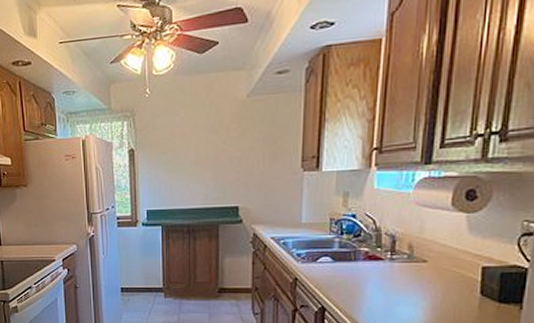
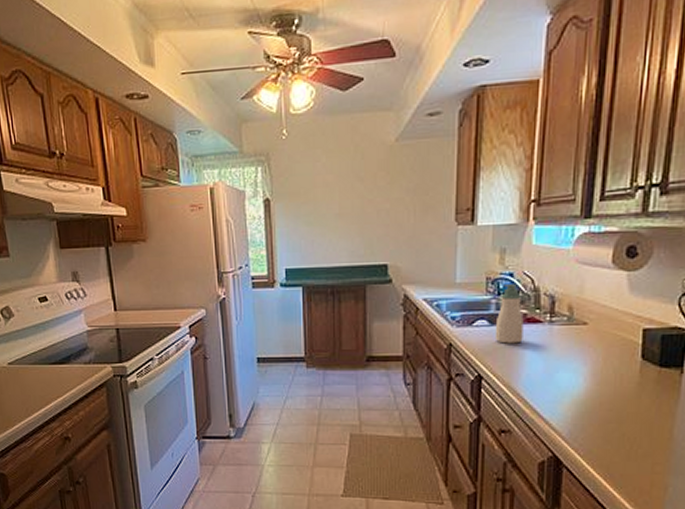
soap bottle: none [337,225,365,279] -> present [494,284,524,344]

